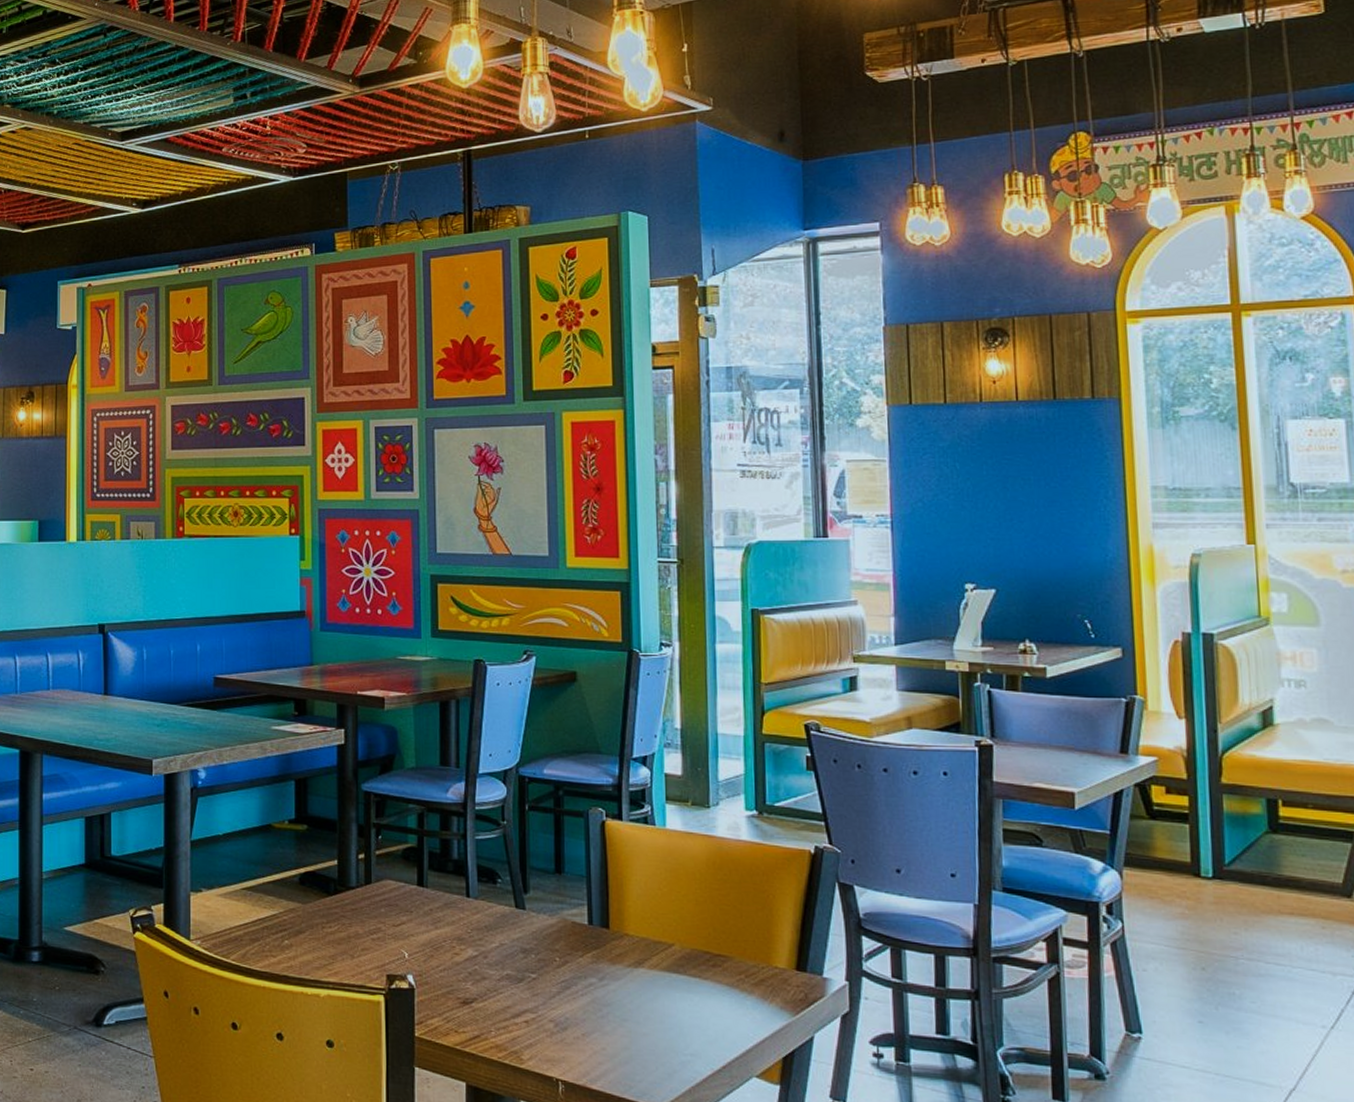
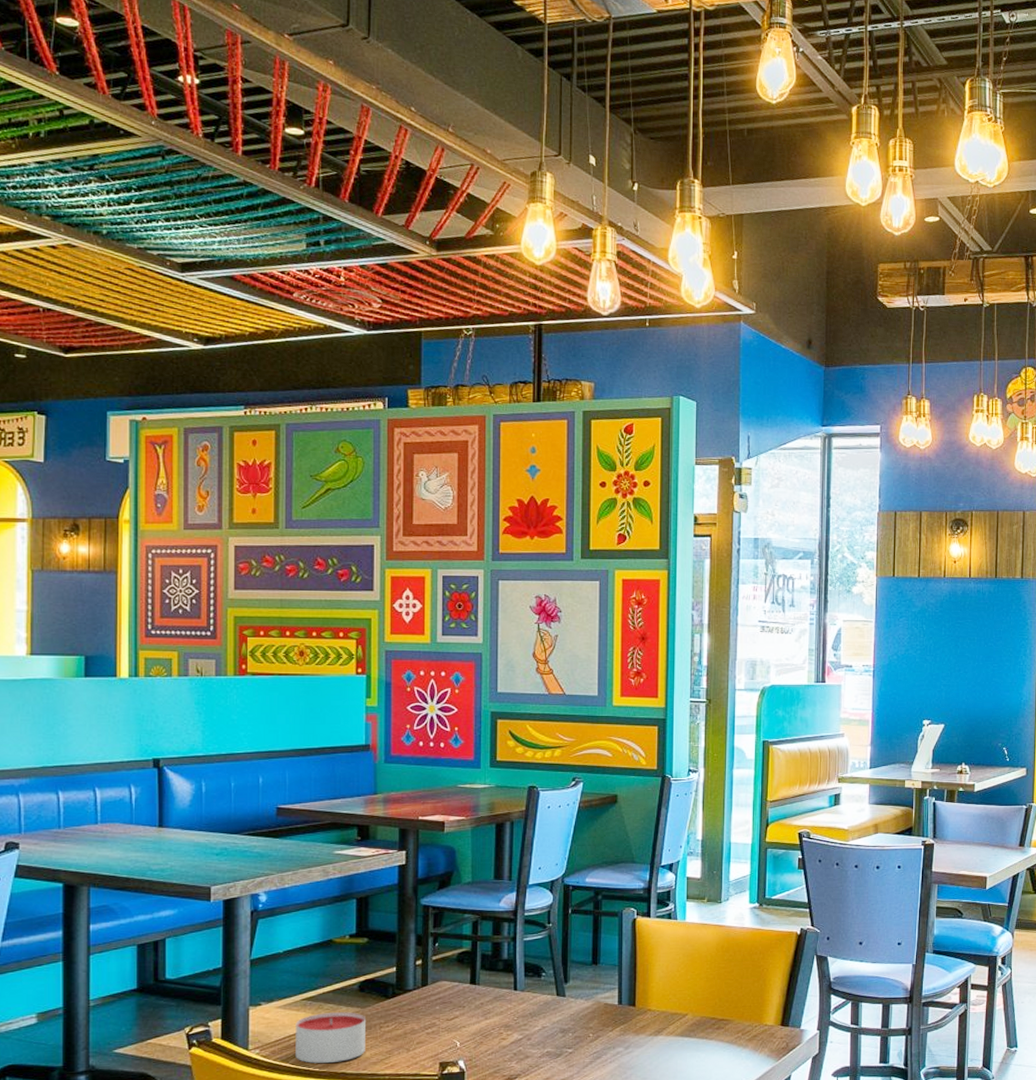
candle: none [236,905,307,963] -> present [295,1012,365,1063]

